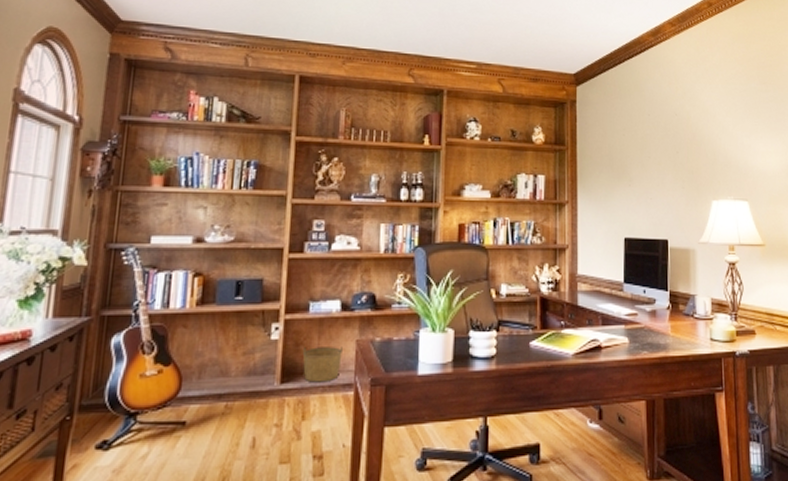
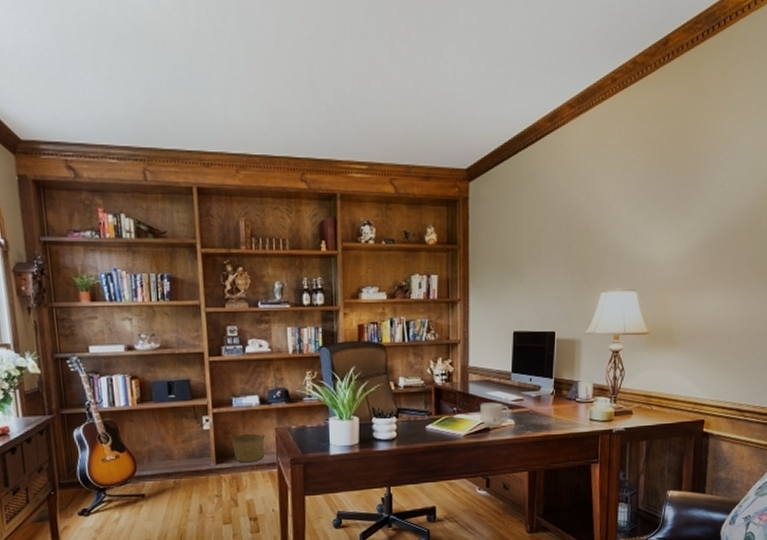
mug: none [589,316,623,348] -> present [479,402,510,429]

